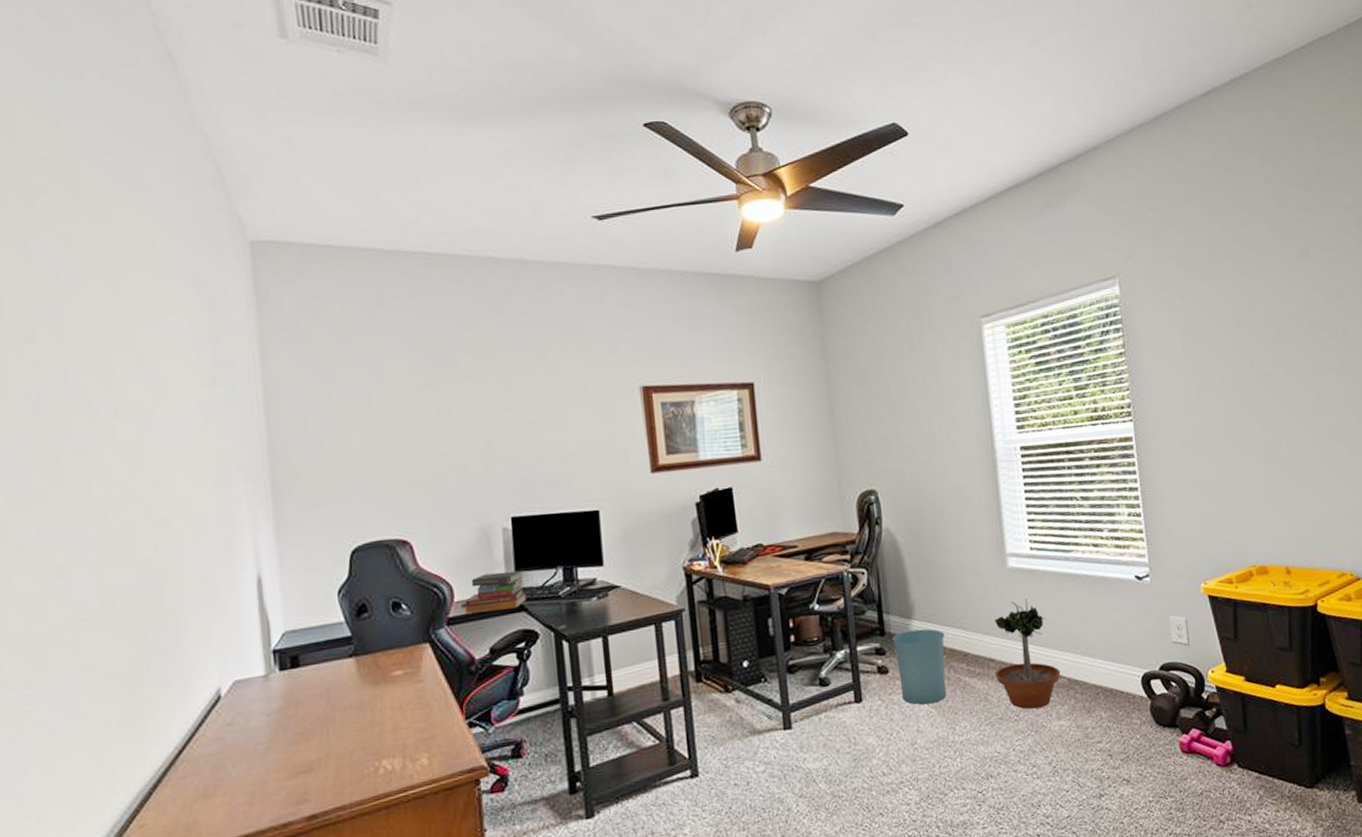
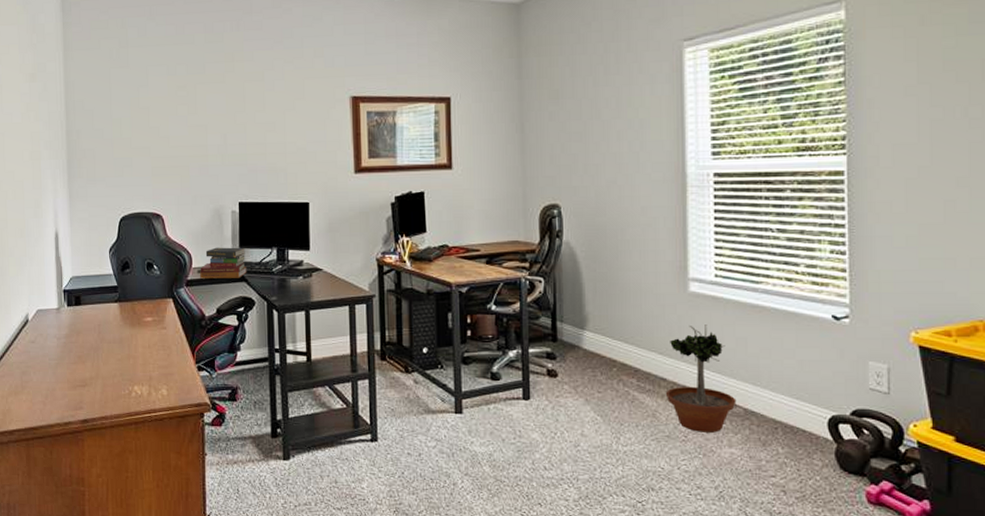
waste bin: present [891,628,947,705] -> none [563,340,617,411]

